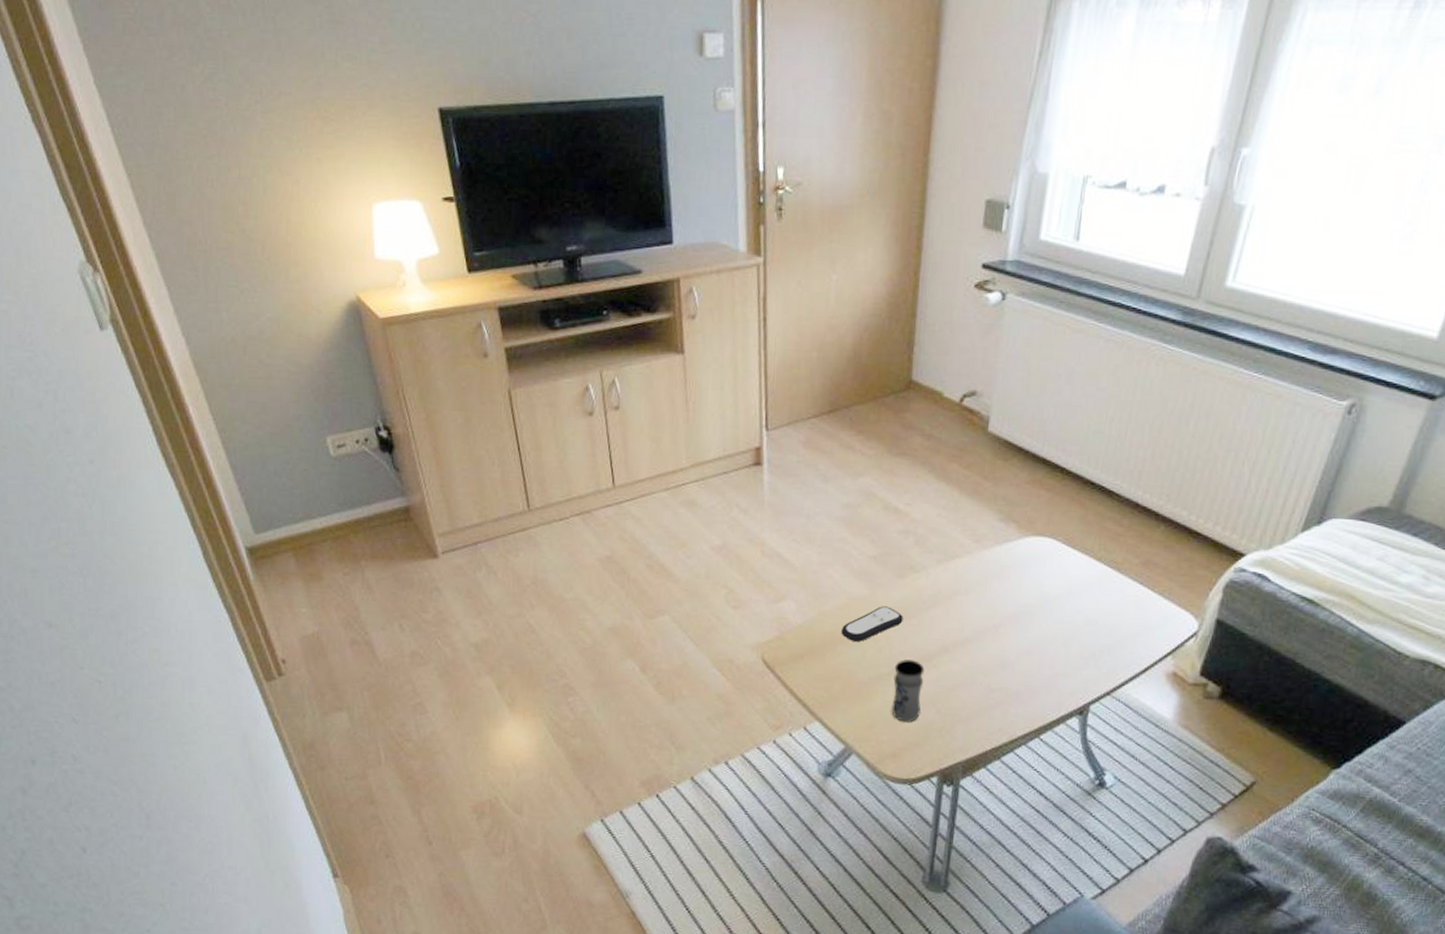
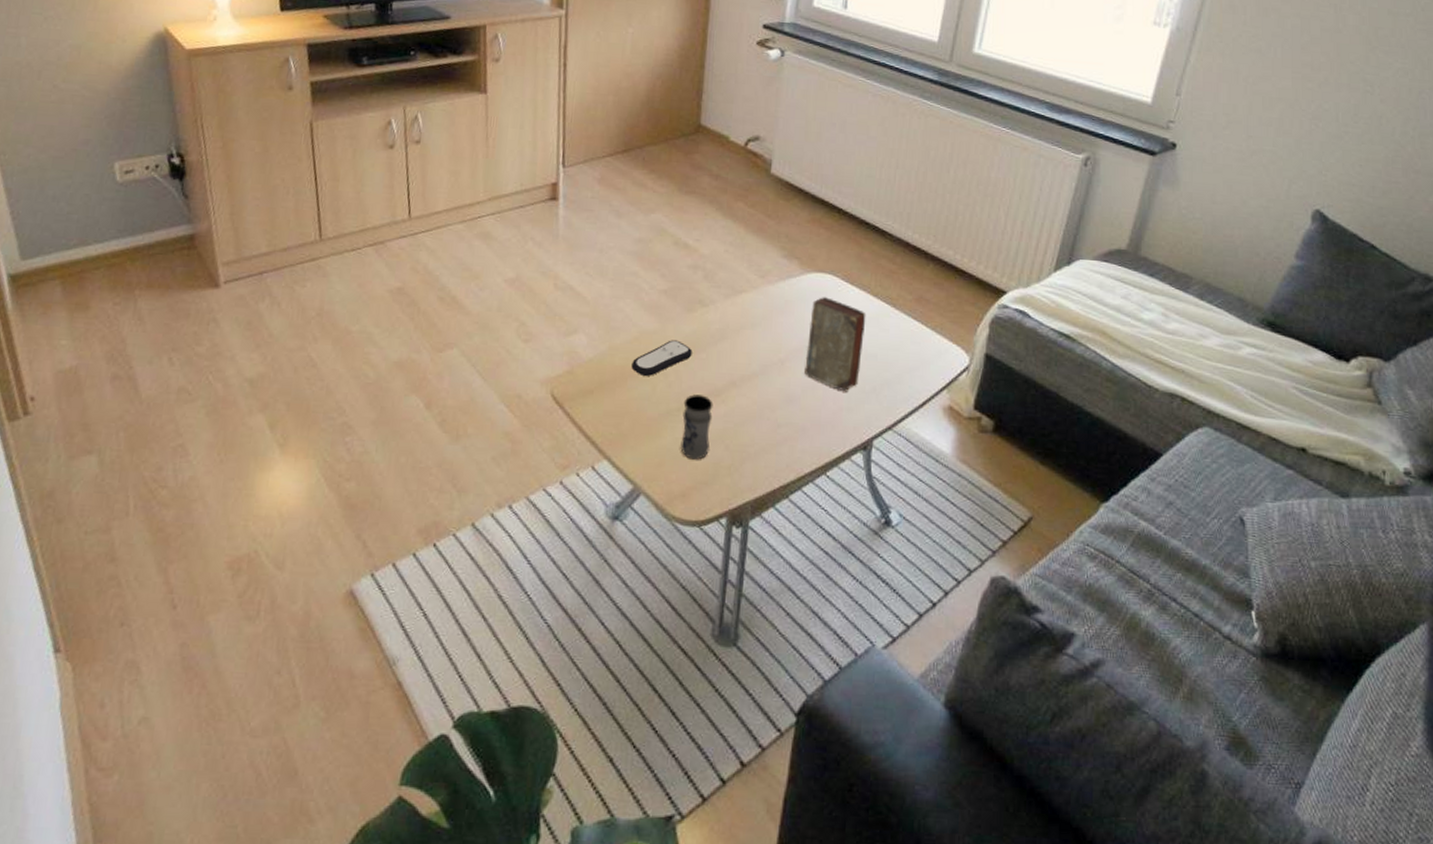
book: none [1020,561,1088,658] -> present [805,297,866,392]

